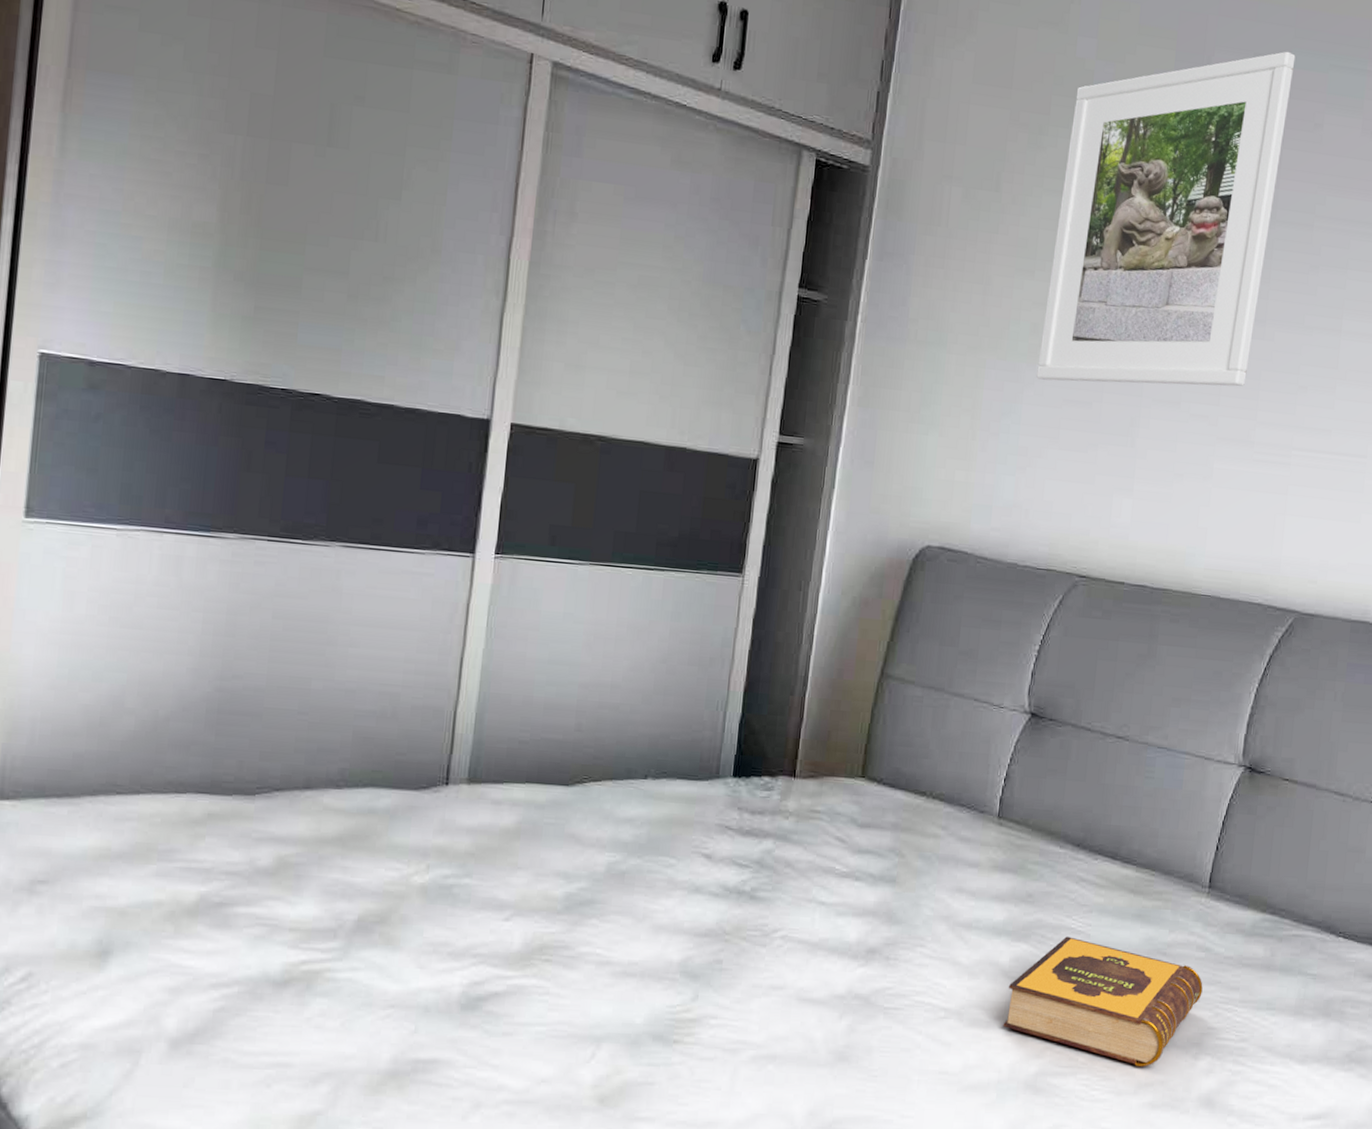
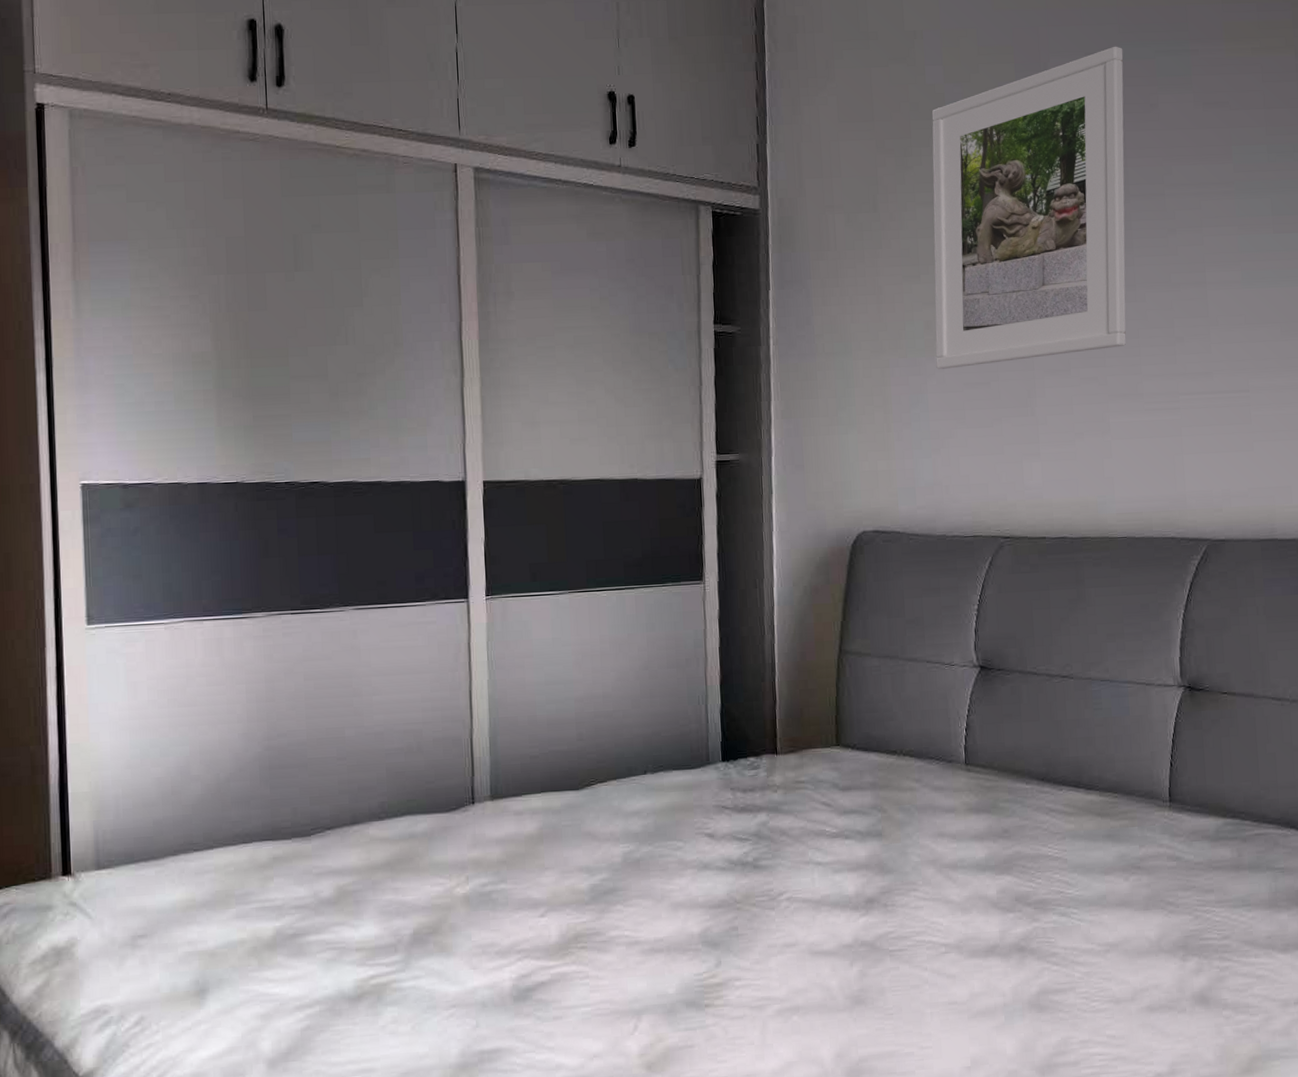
hardback book: present [1003,936,1203,1067] -> none [999,863,1180,975]

